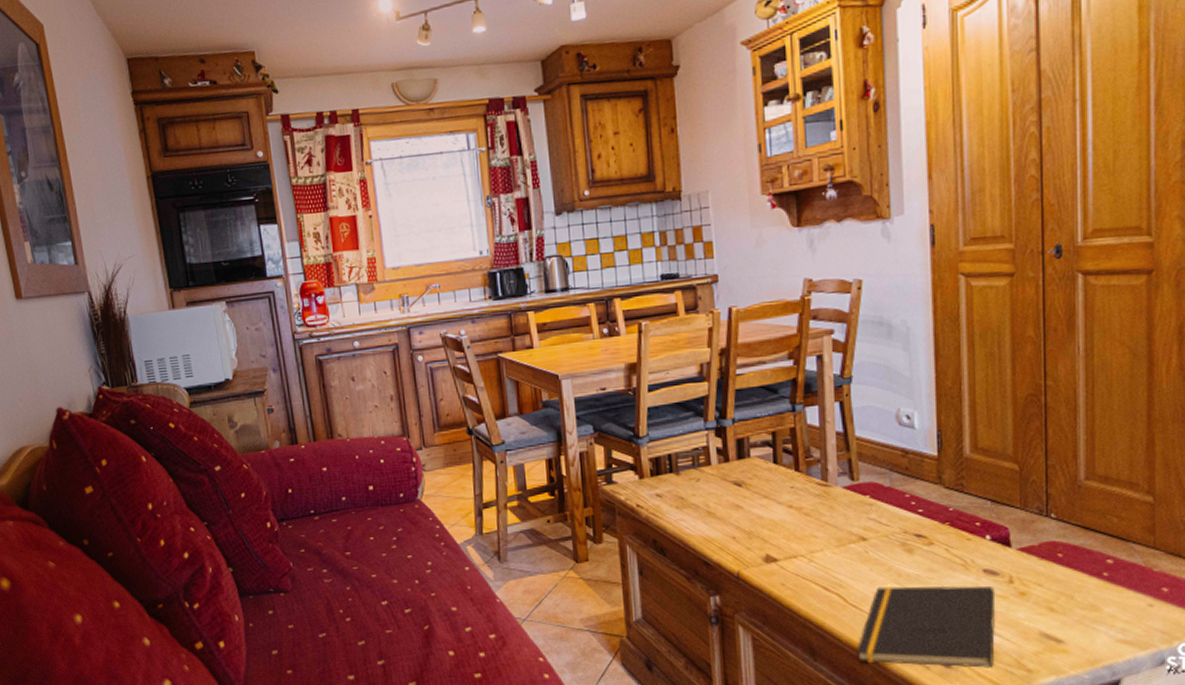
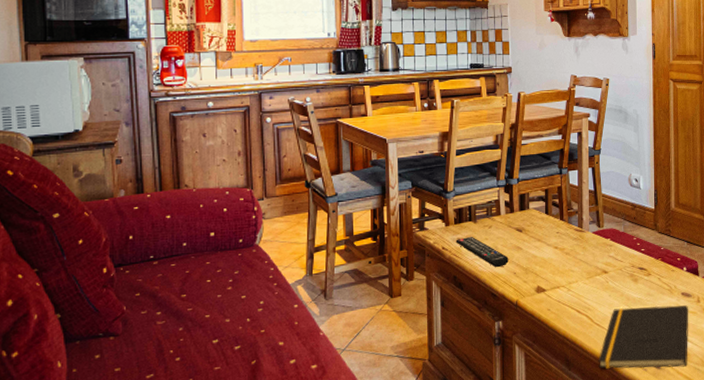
remote control: none [653,491,725,531] -> present [455,236,509,268]

